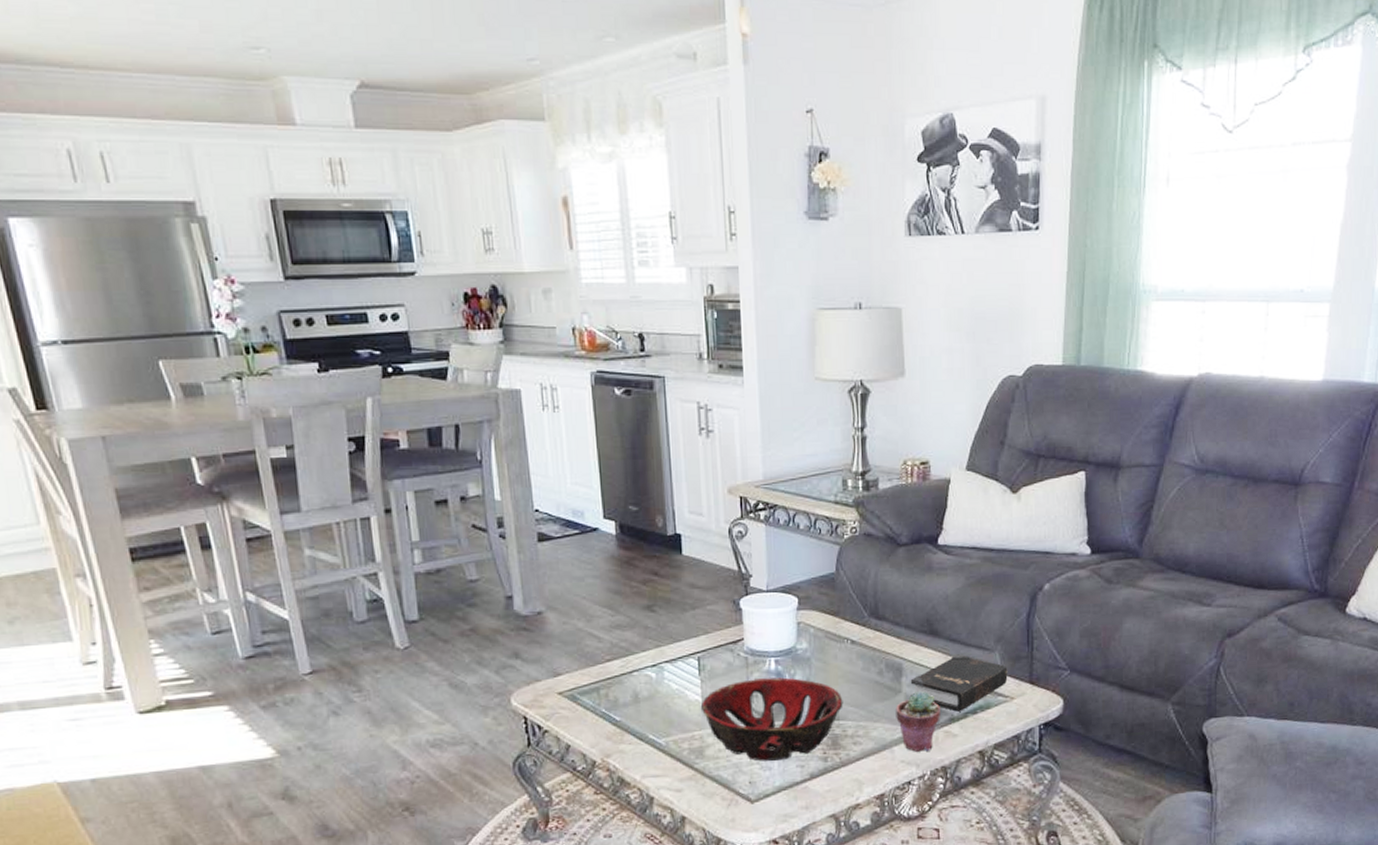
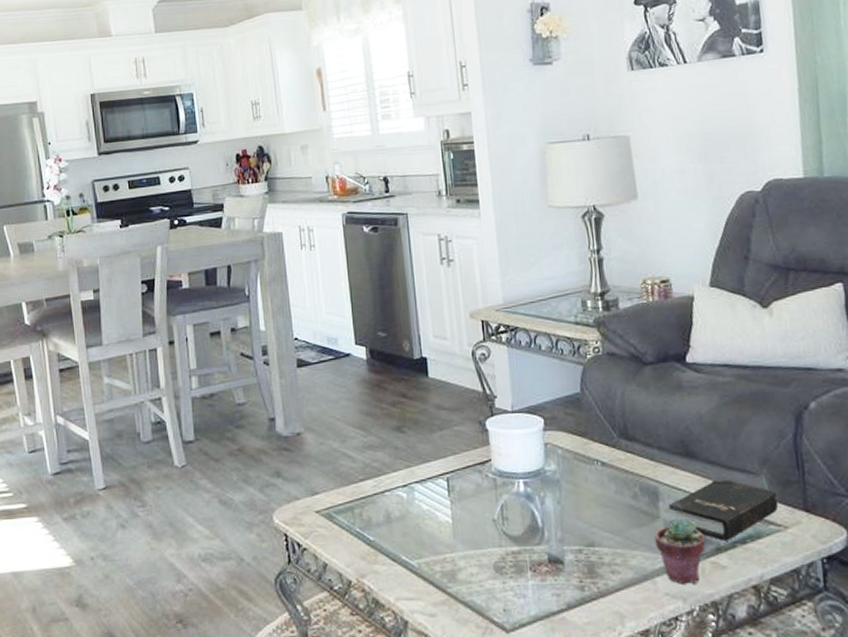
decorative bowl: present [700,677,843,762] -> none [451,500,598,588]

